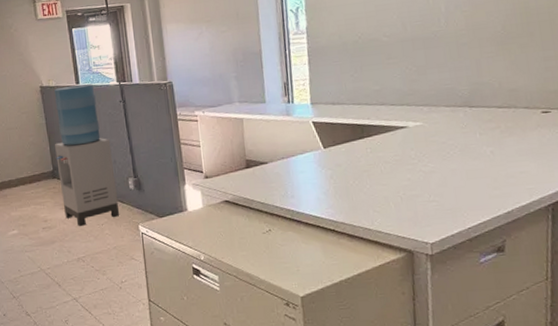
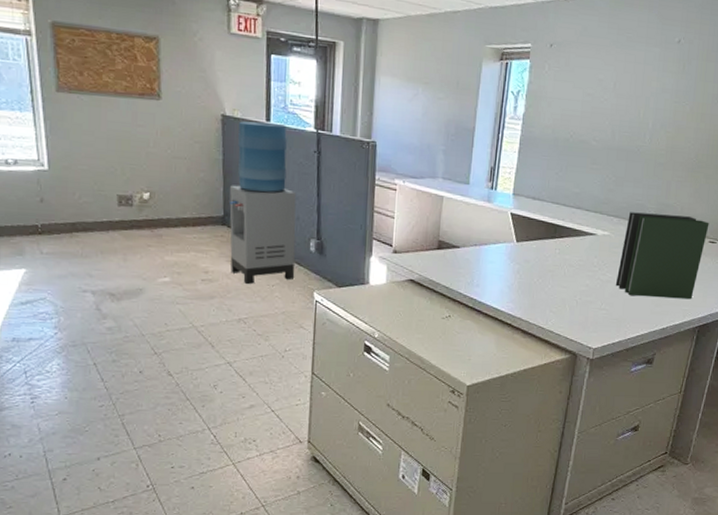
binder: none [439,90,538,182] -> present [615,212,709,300]

